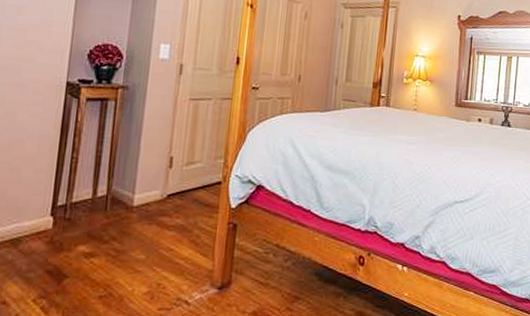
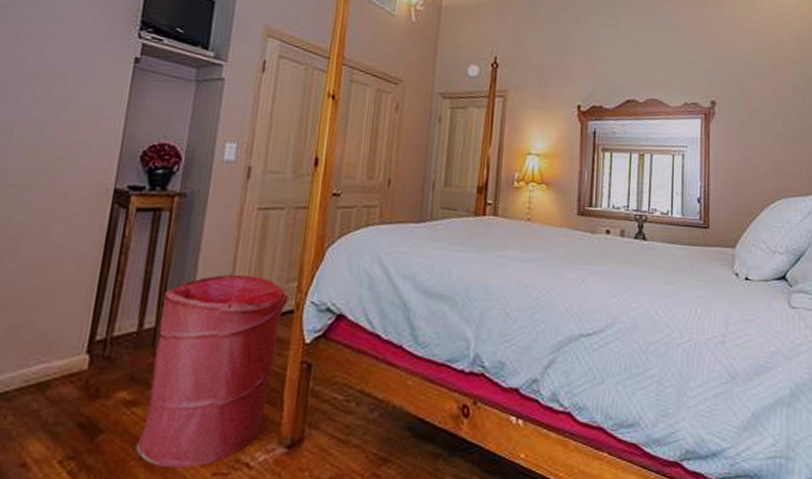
laundry hamper: none [95,153,217,304] -> present [136,274,289,467]

